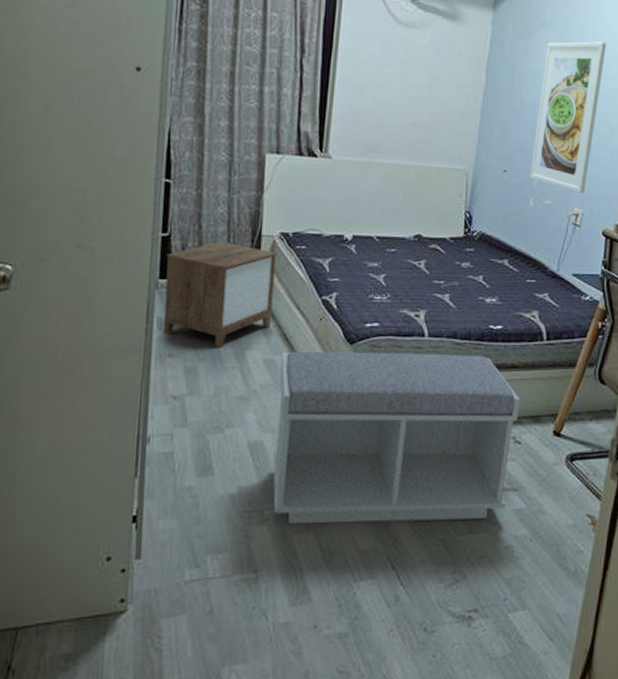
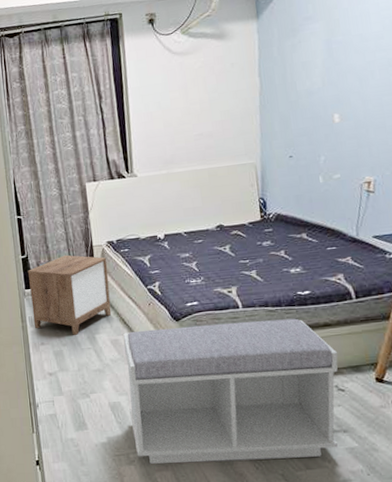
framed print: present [530,41,607,193] -> none [314,18,376,163]

